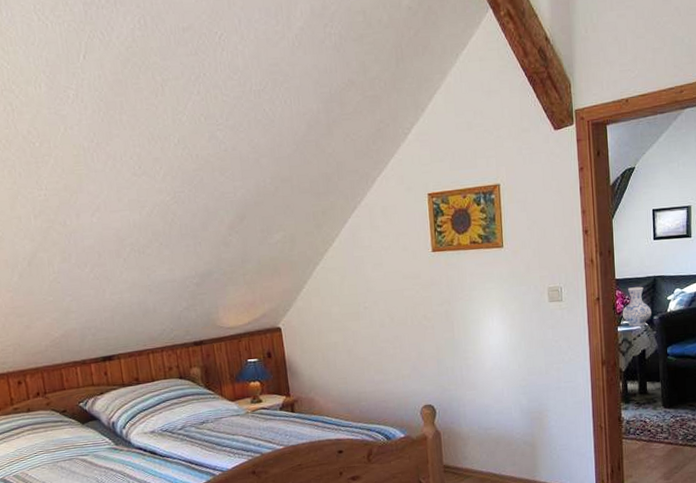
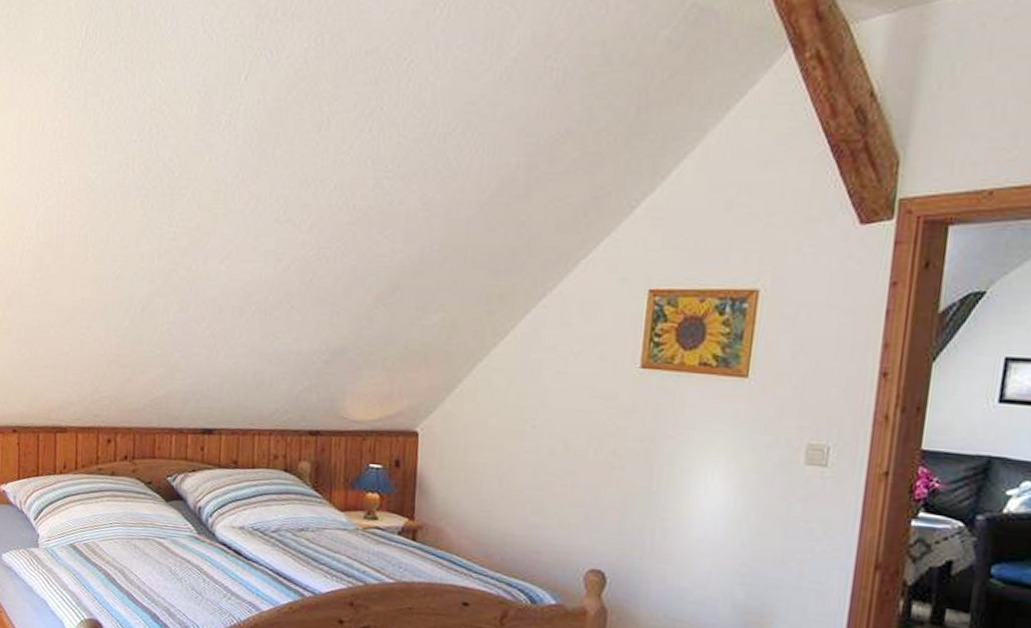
vase: present [623,286,652,327] -> none [923,466,975,527]

